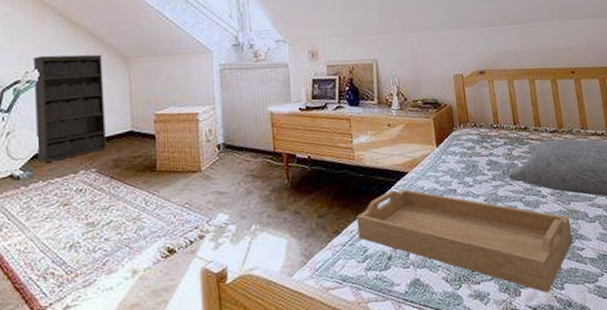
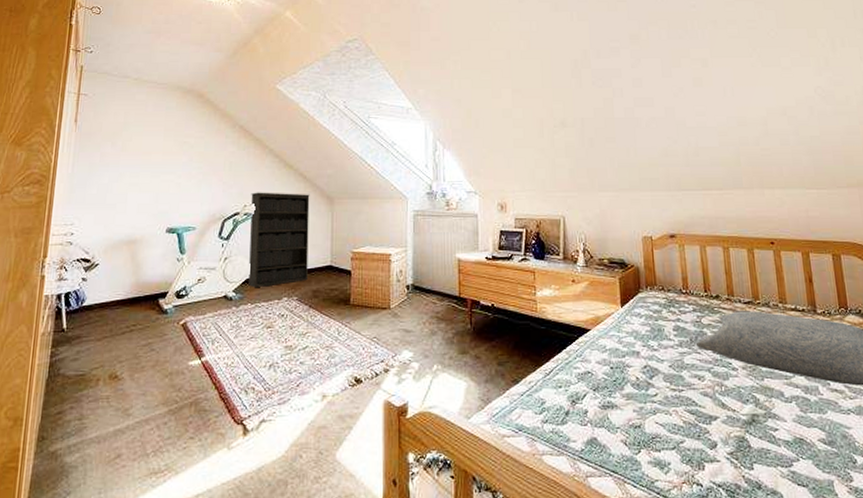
serving tray: present [356,189,573,293] -> none [536,345,766,471]

